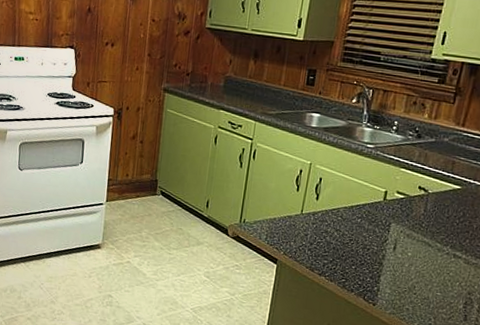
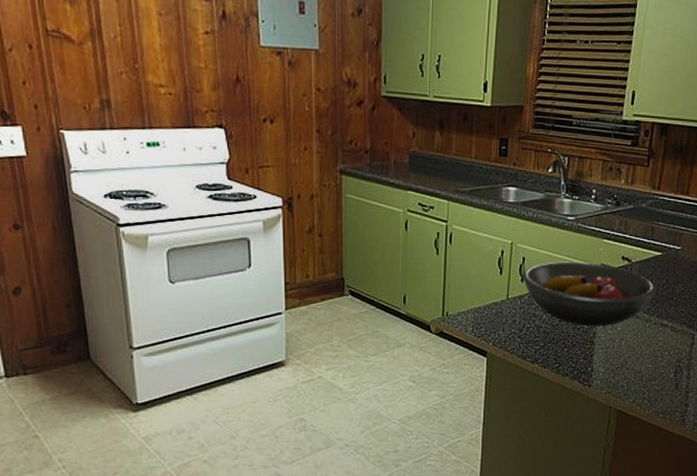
fruit bowl: none [317,185,453,250] -> present [522,261,657,327]

